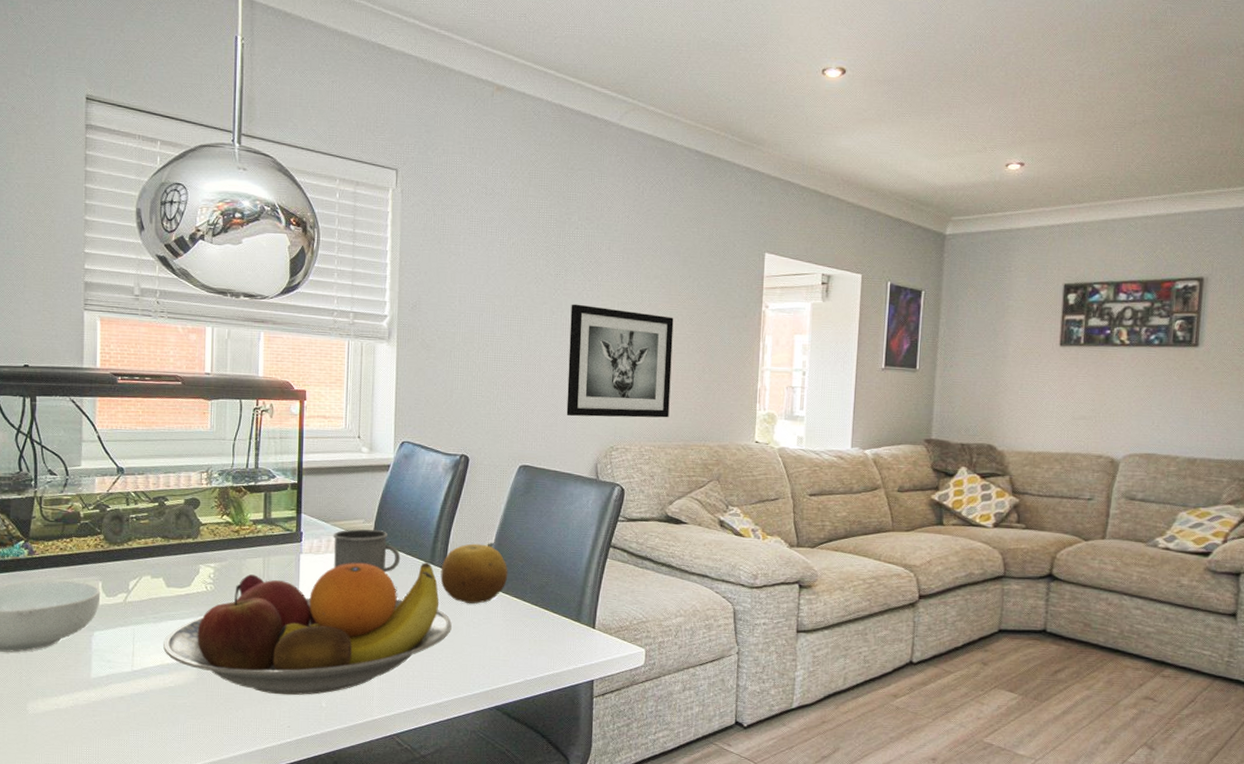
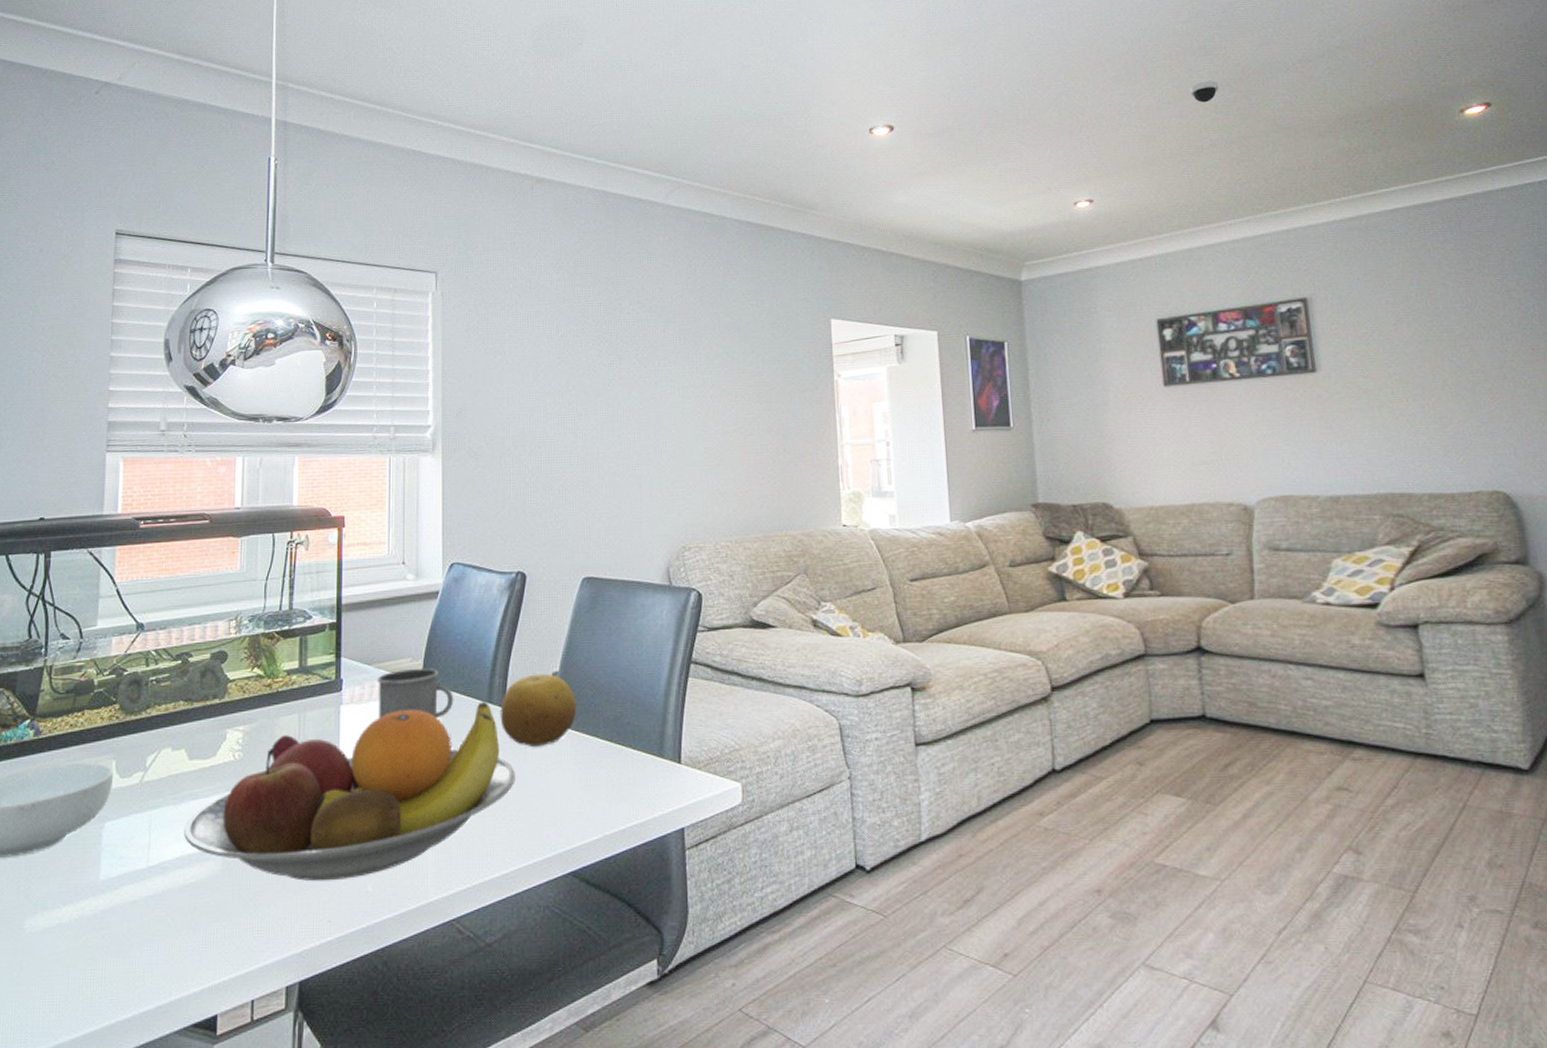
wall art: present [566,304,674,418] -> none [628,393,744,517]
dome security camera: none [1133,55,1162,78] -> present [1189,80,1219,103]

